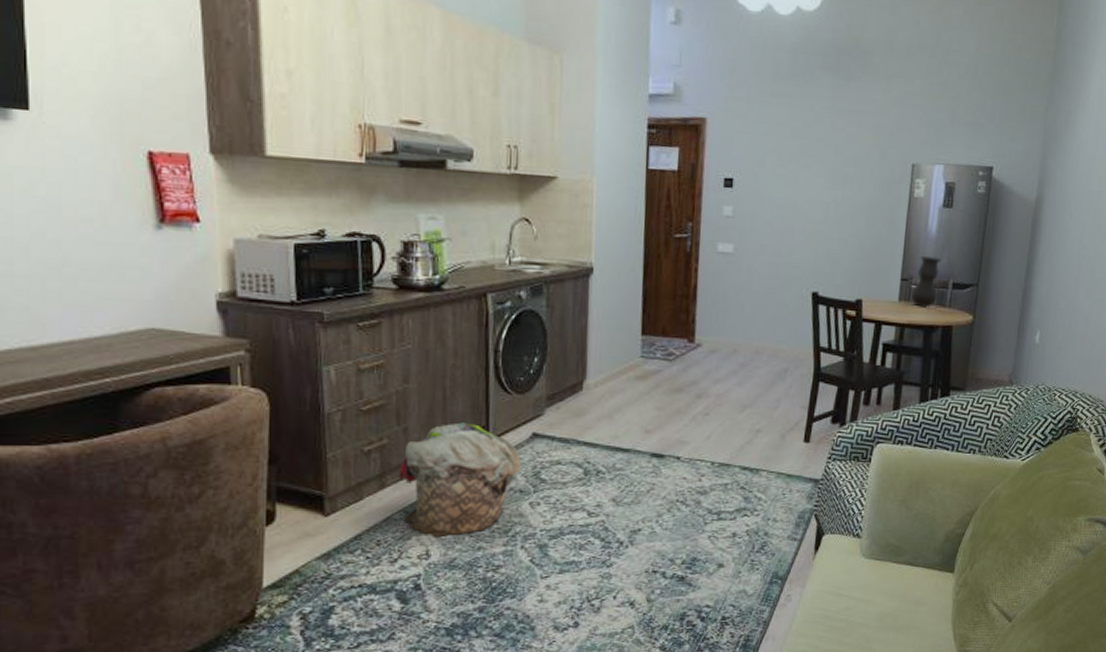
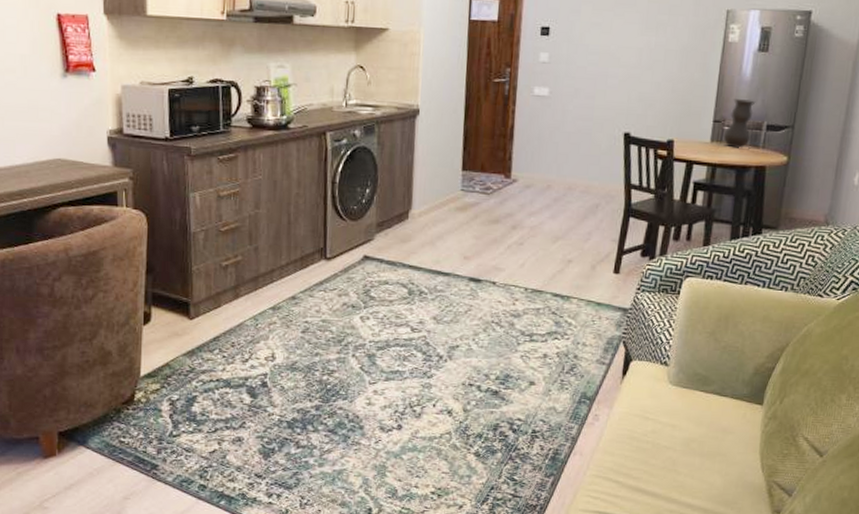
laundry basket: present [398,422,522,538] -> none [250,244,354,343]

